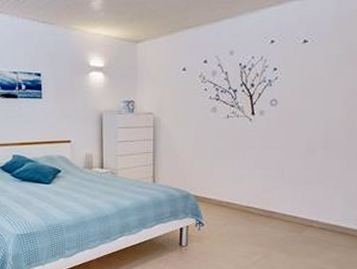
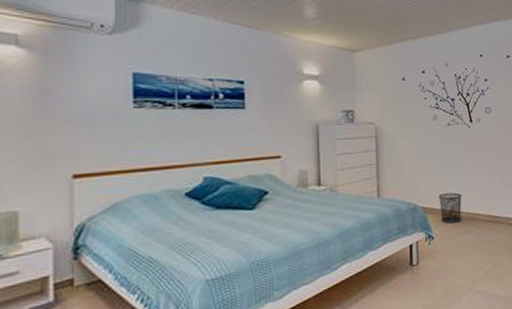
waste bin: none [211,184,236,213] -> present [438,192,462,224]

